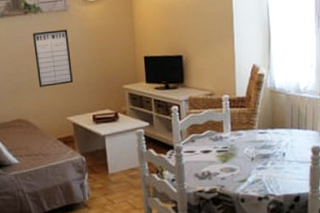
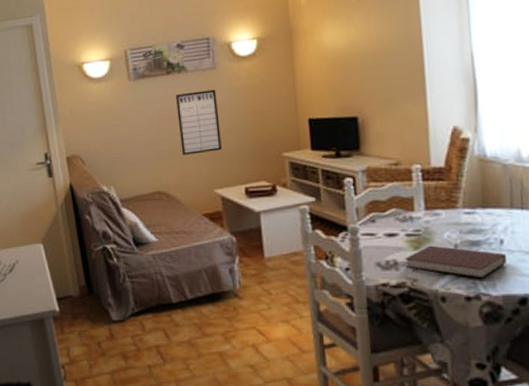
notebook: none [215,158,287,183] -> present [404,245,506,279]

